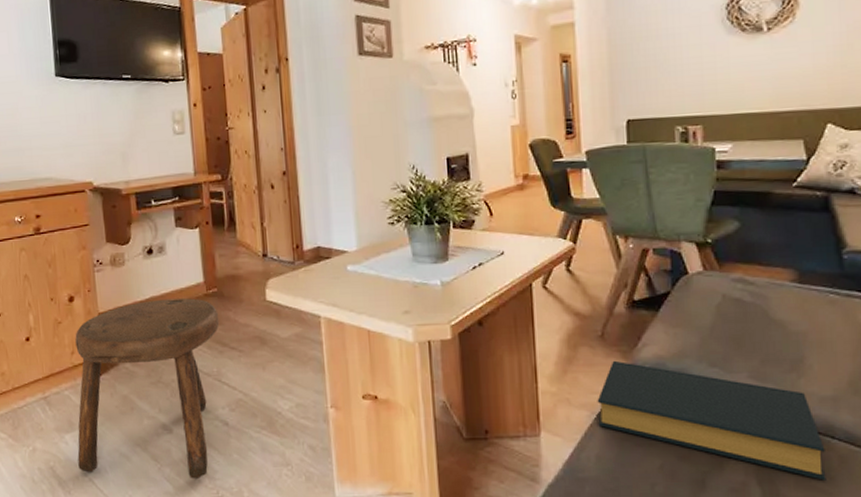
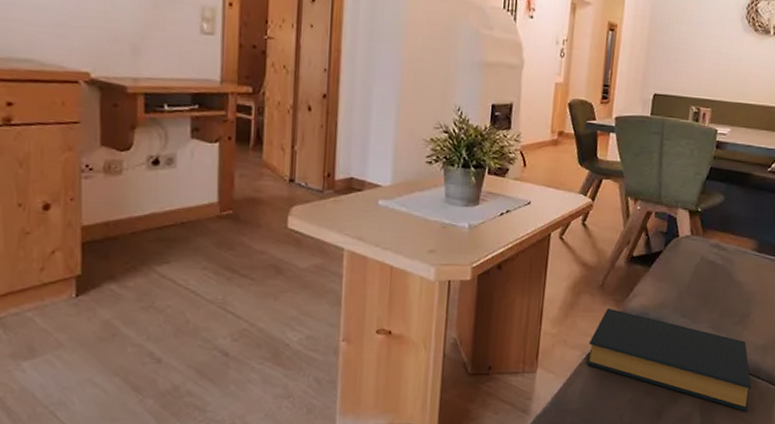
stool: present [75,298,220,478] -> none [37,216,232,411]

